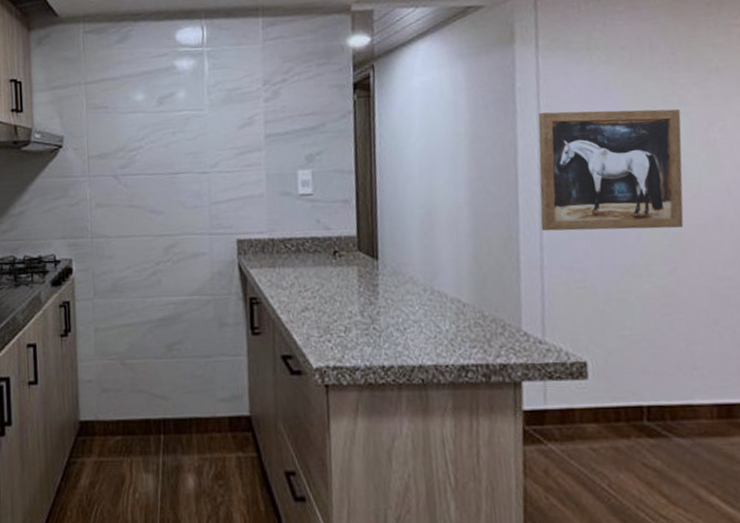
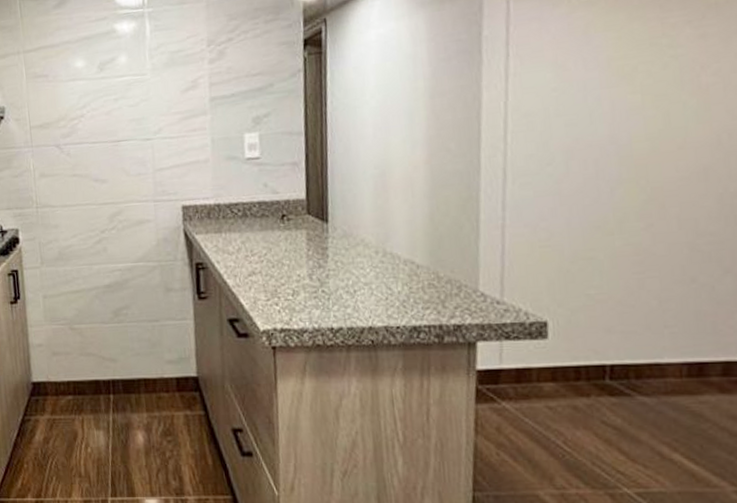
wall art: present [538,109,684,231] -> none [504,52,670,189]

